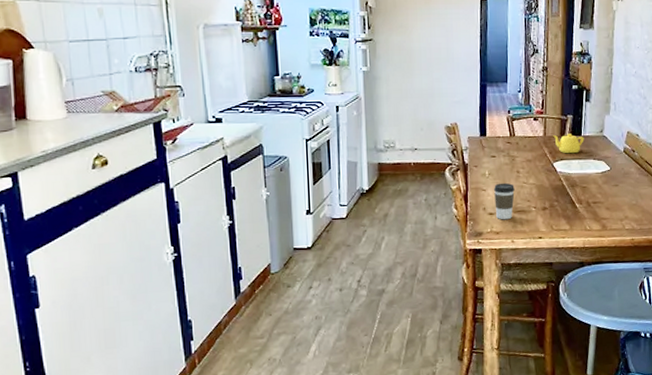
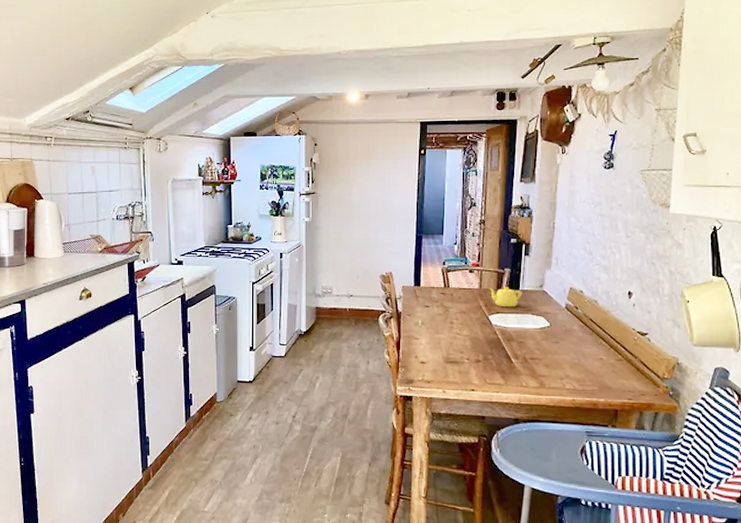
coffee cup: present [493,182,515,220] -> none [426,332,447,370]

